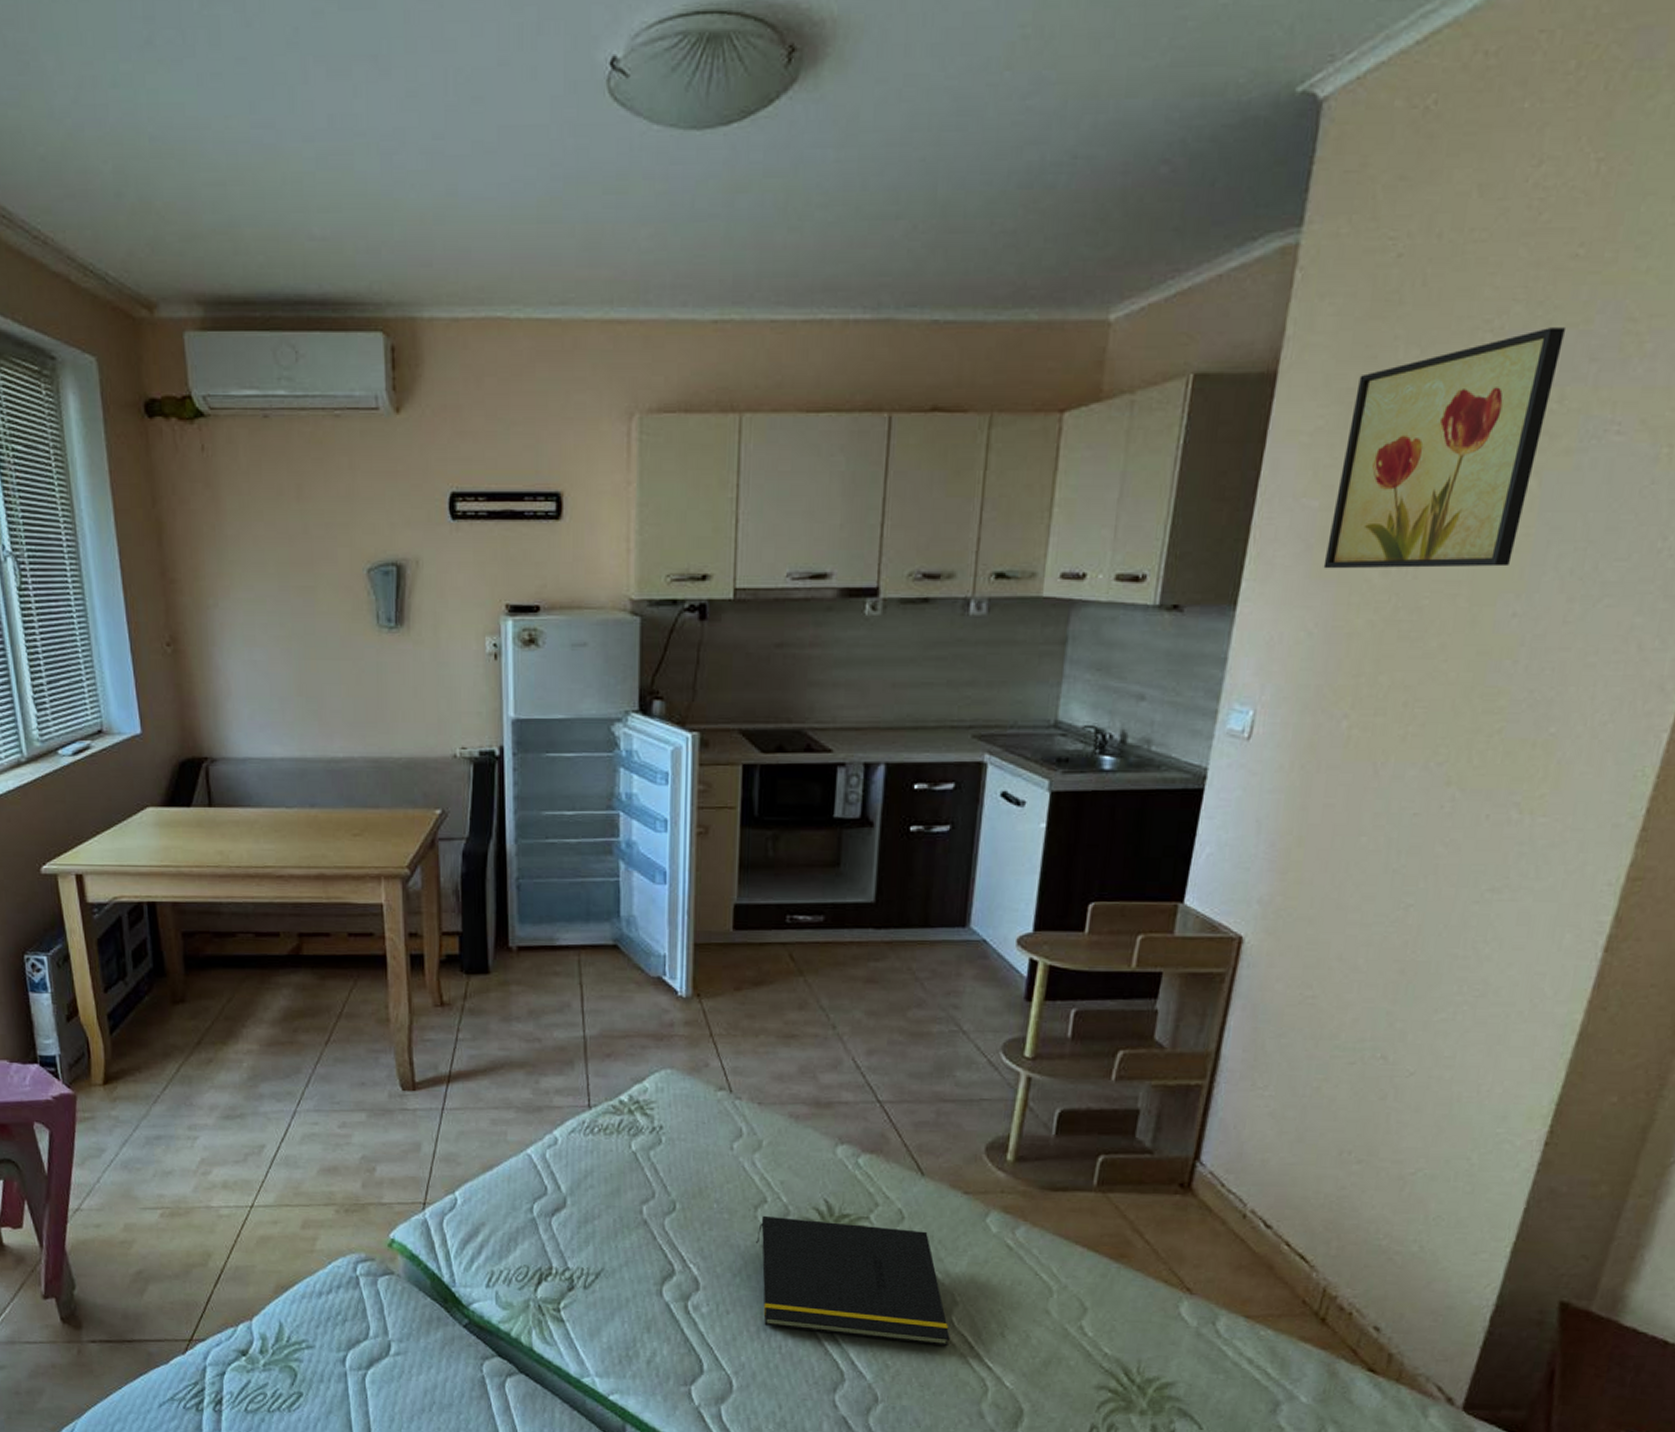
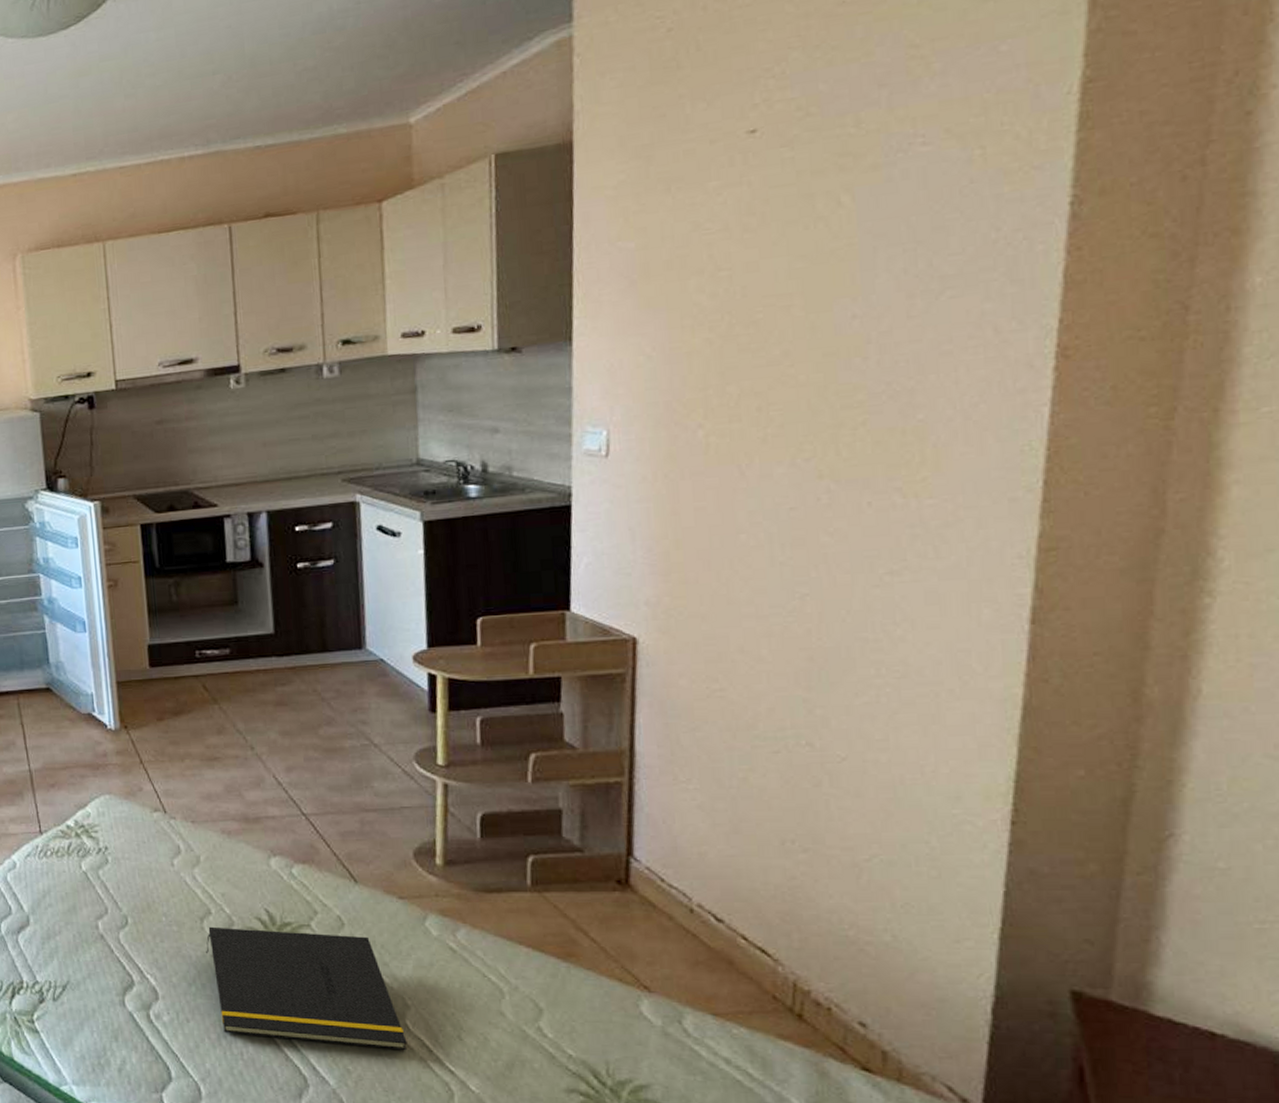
wall art: present [1323,328,1567,569] -> none [650,63,849,300]

